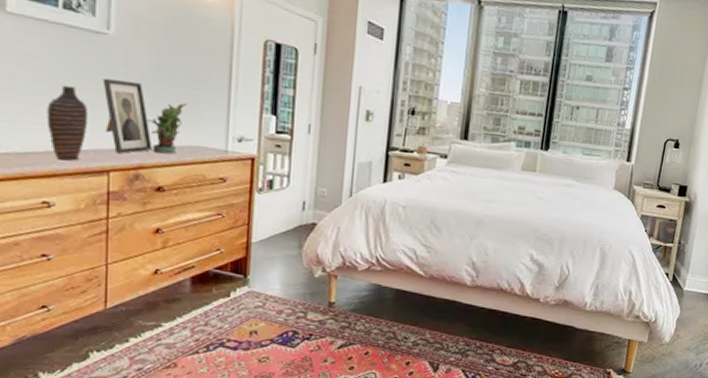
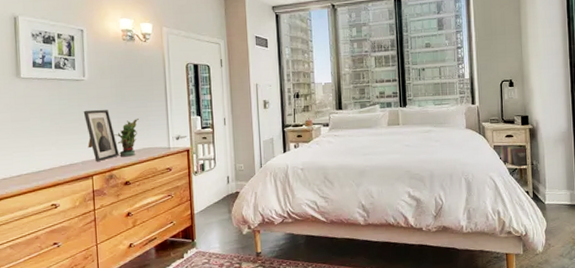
decorative vase: present [46,85,89,161] -> none [50,119,77,173]

